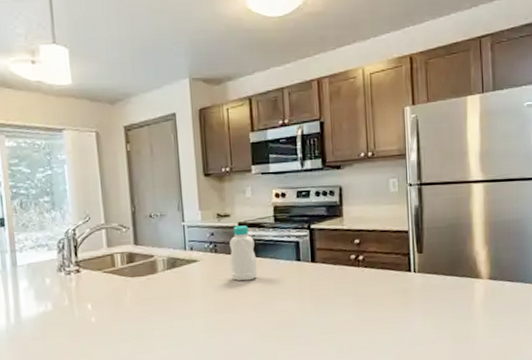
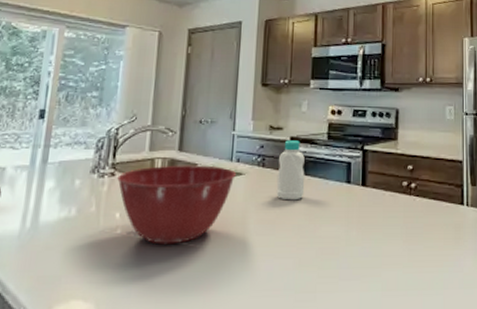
mixing bowl: none [83,256,191,328] -> present [117,165,236,245]

